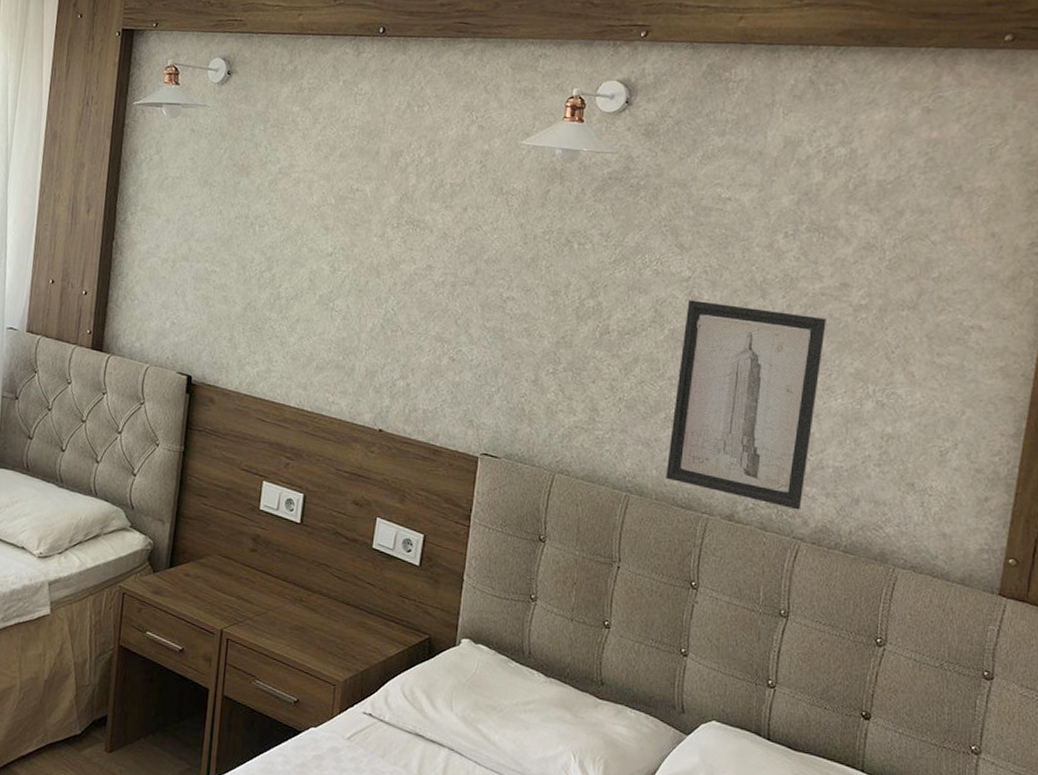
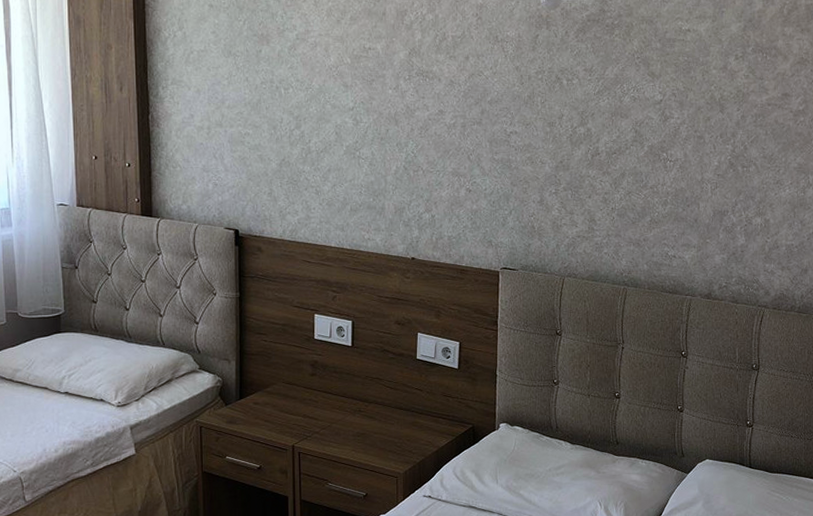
wall art: present [666,300,826,510] -> none [655,119,773,284]

